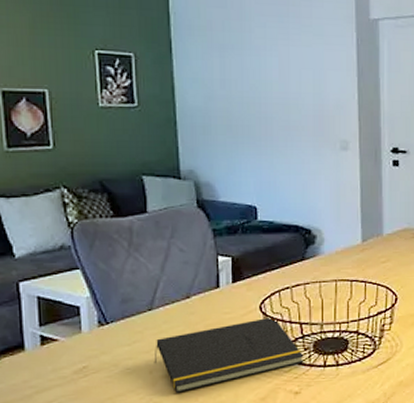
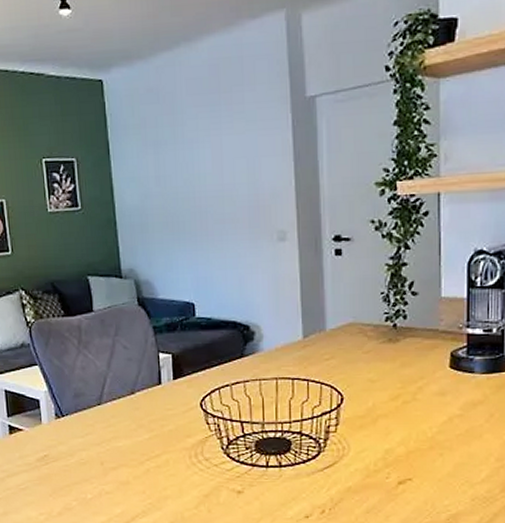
notepad: present [154,316,304,393] -> none [104,414,246,484]

